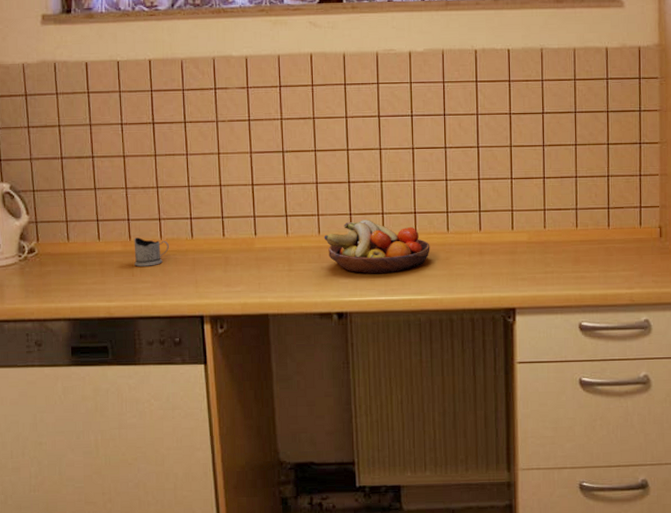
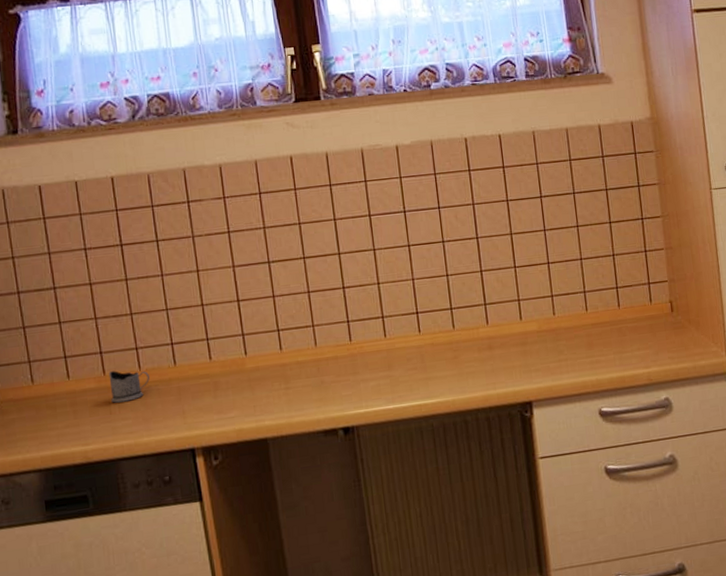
fruit bowl: present [324,220,430,274] -> none [321,325,437,383]

